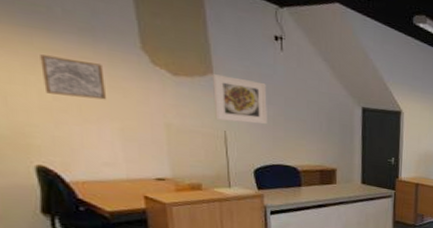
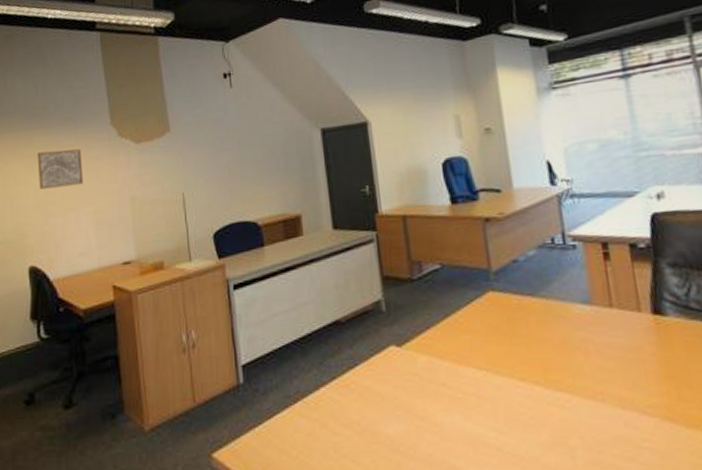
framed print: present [213,74,267,125] -> none [170,127,223,182]

